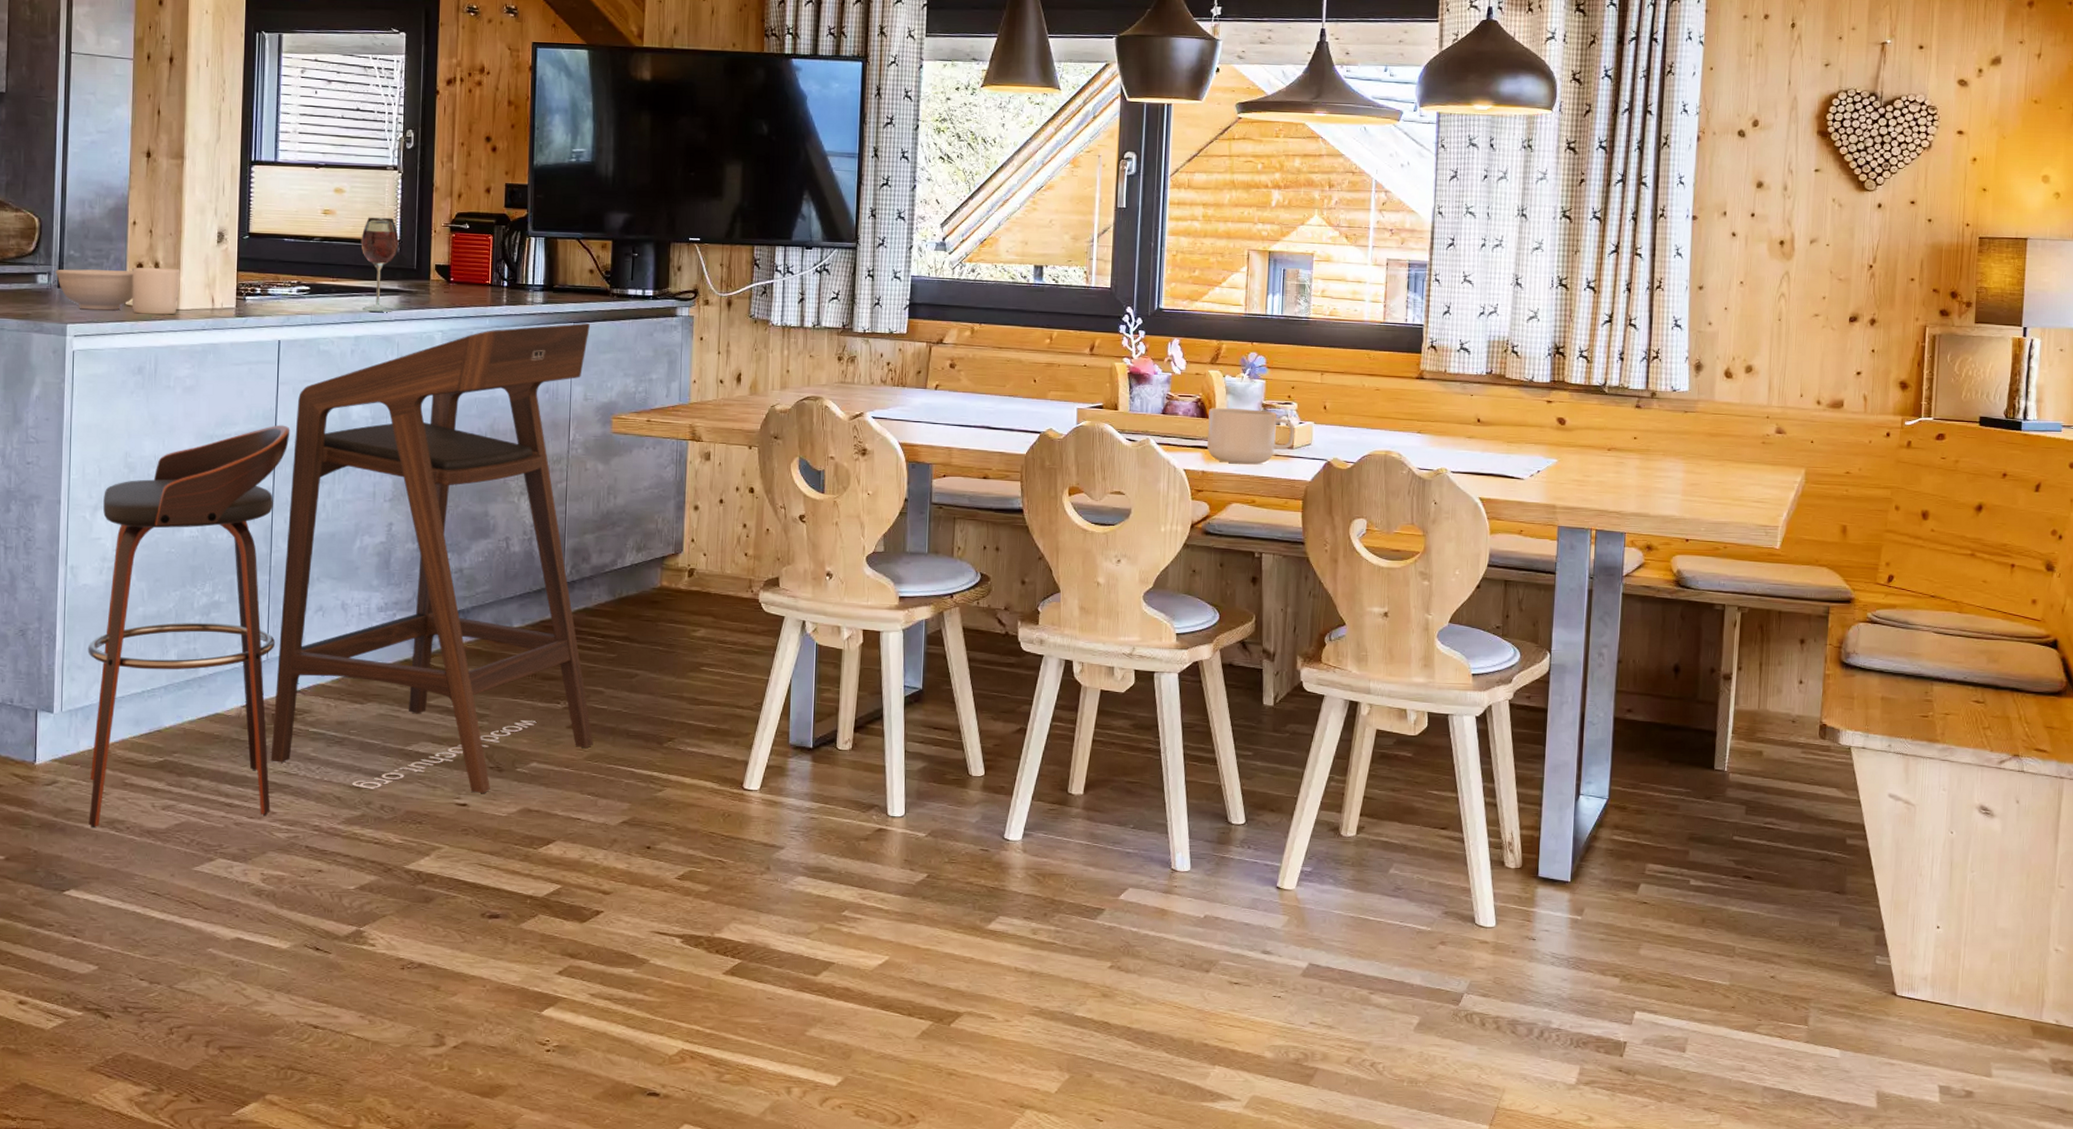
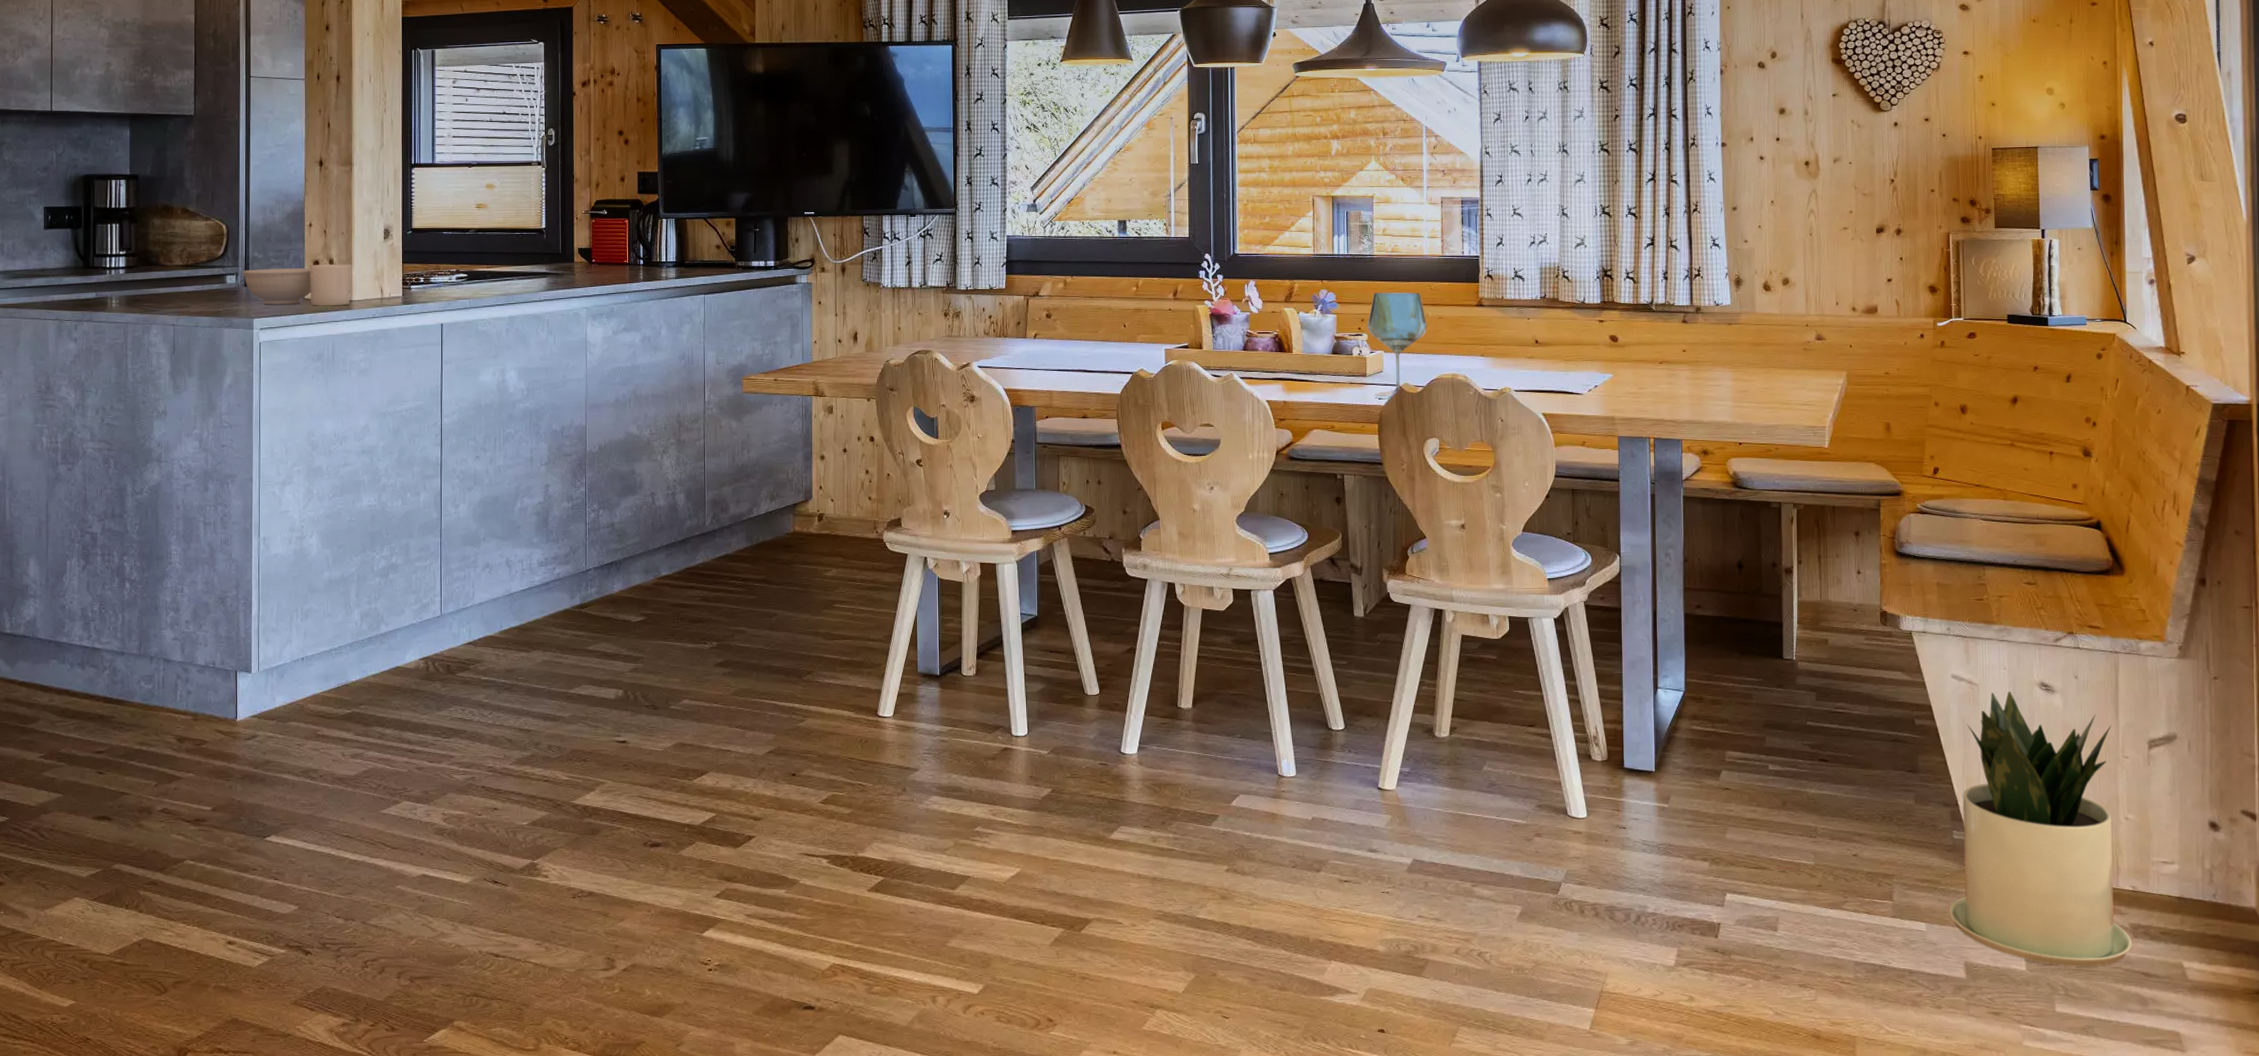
bar stool: present [87,425,290,827] -> none [280,400,455,777]
bar stool: present [270,323,593,793] -> none [447,294,739,731]
wineglass: present [361,217,399,312] -> none [511,208,545,293]
cup: present [1206,408,1295,465] -> none [1286,342,1367,393]
wine glass: none [1298,358,1363,475] -> present [1367,292,1428,400]
planter: none [1864,814,2051,1100] -> present [1948,691,2133,966]

